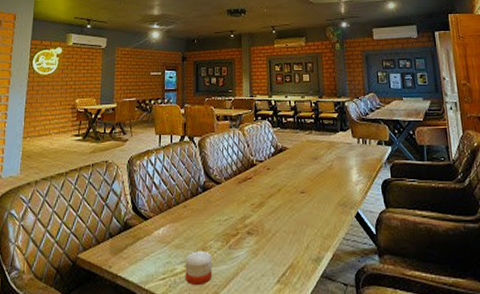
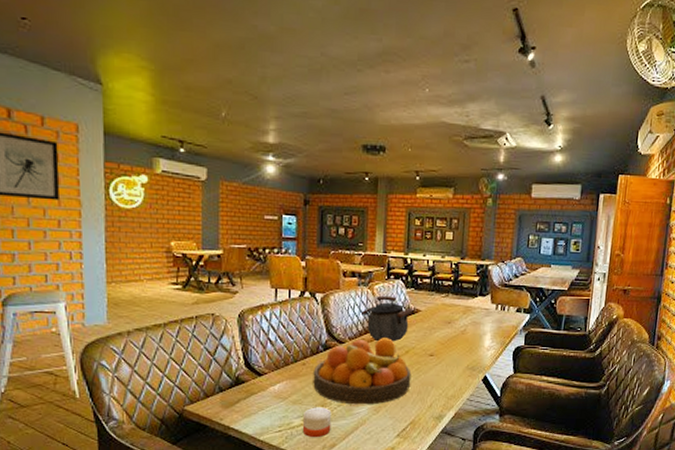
fruit bowl: none [194,177,286,248] -> present [313,338,412,405]
kettle: none [235,136,281,181] -> present [362,295,414,342]

